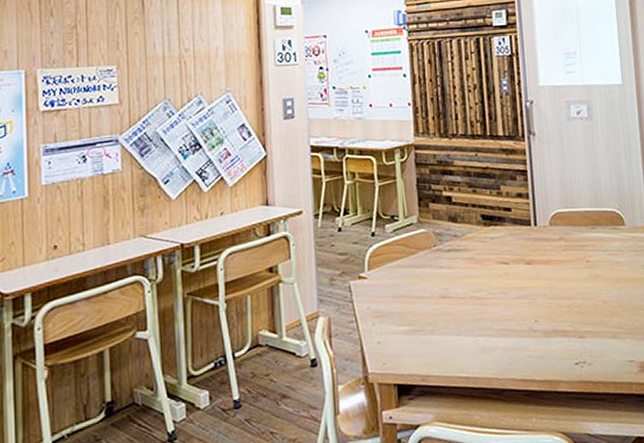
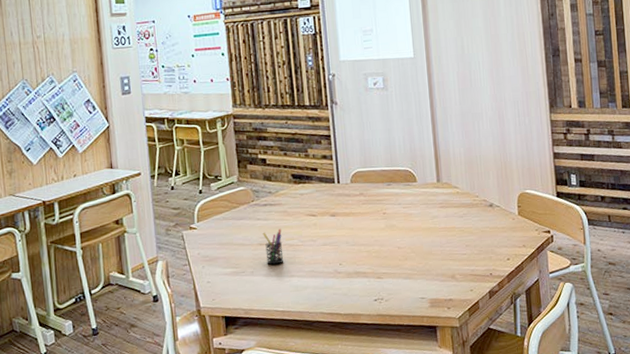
pen holder: none [445,278,470,322] -> present [262,228,284,265]

